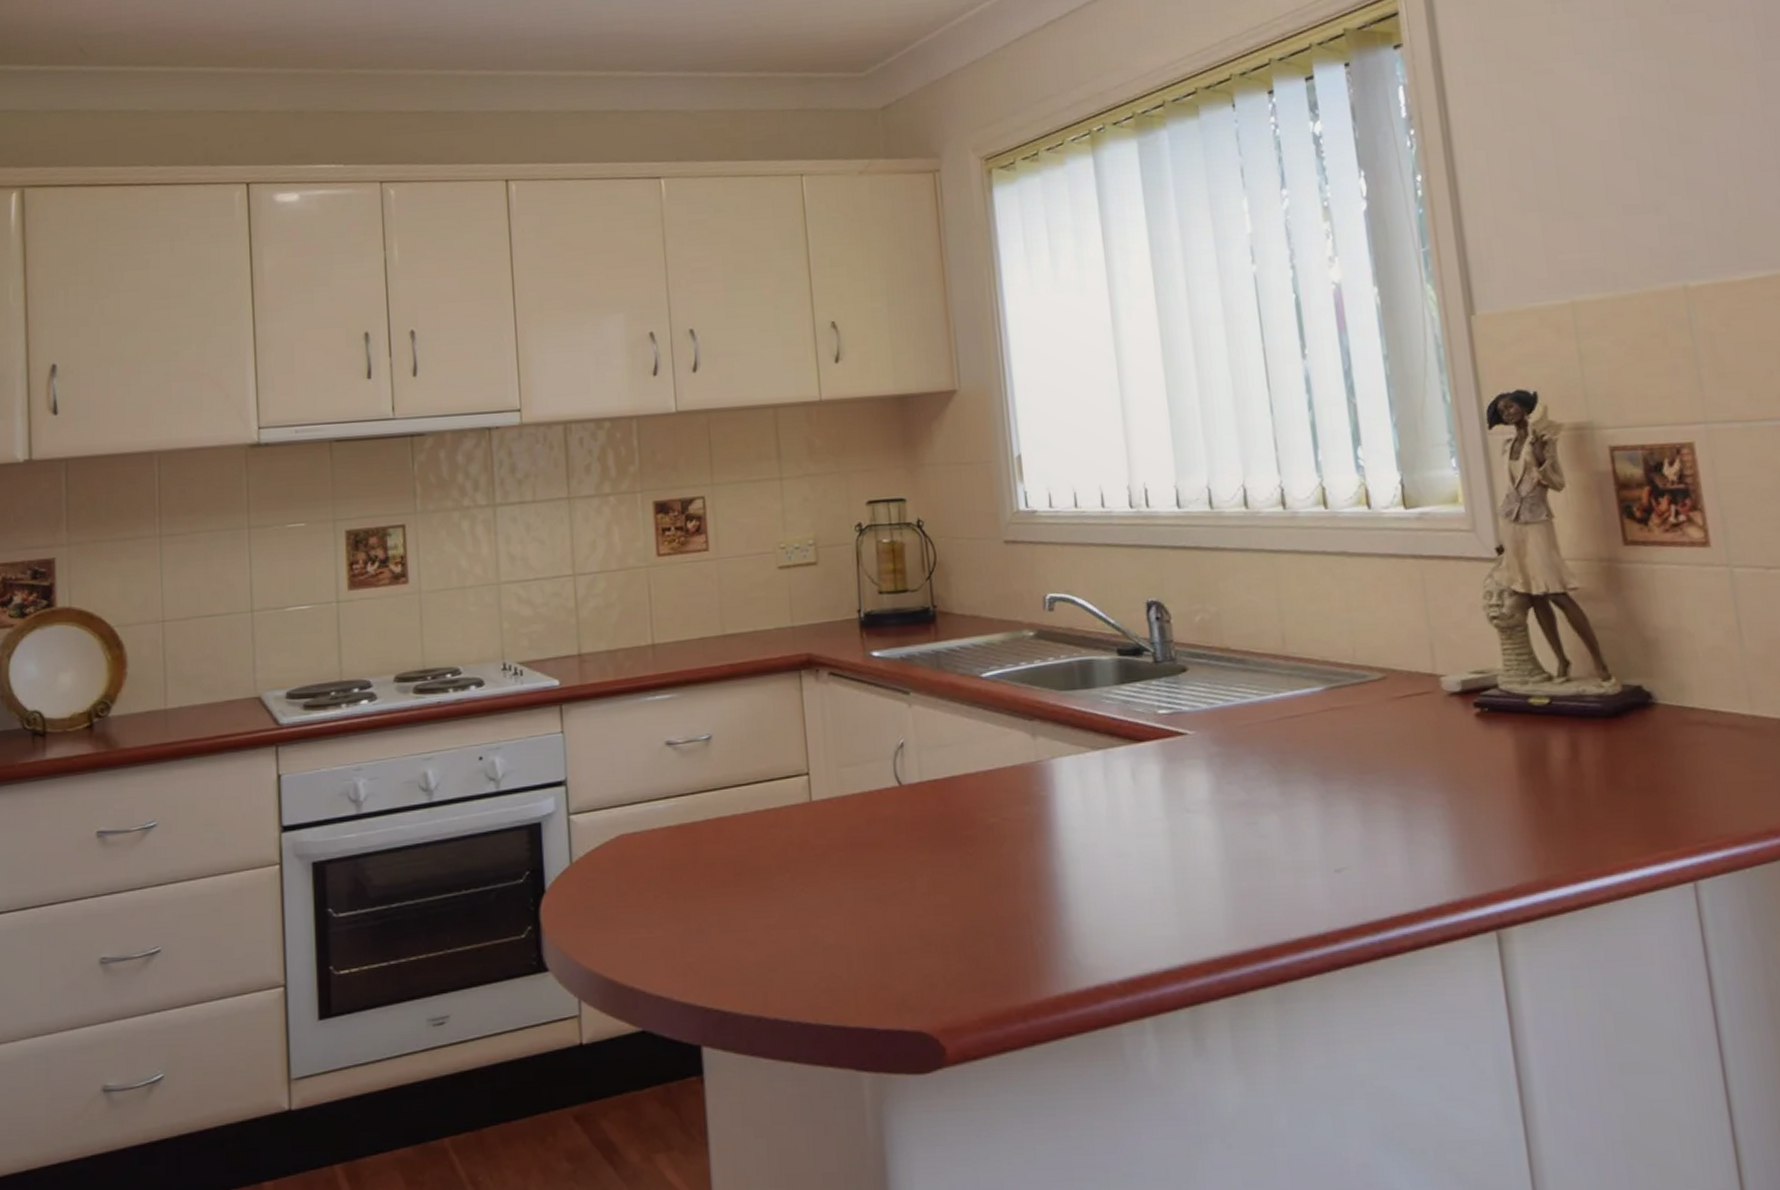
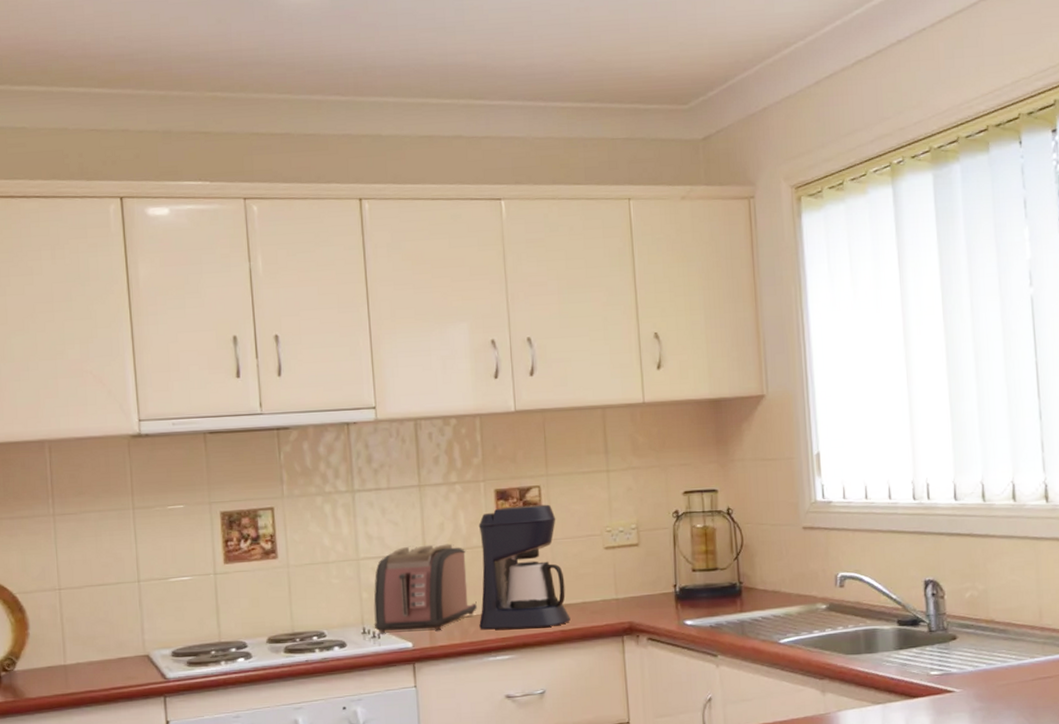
toaster: none [516,564,633,669] -> present [373,543,477,633]
coffee maker: none [635,517,740,665] -> present [478,504,571,630]

